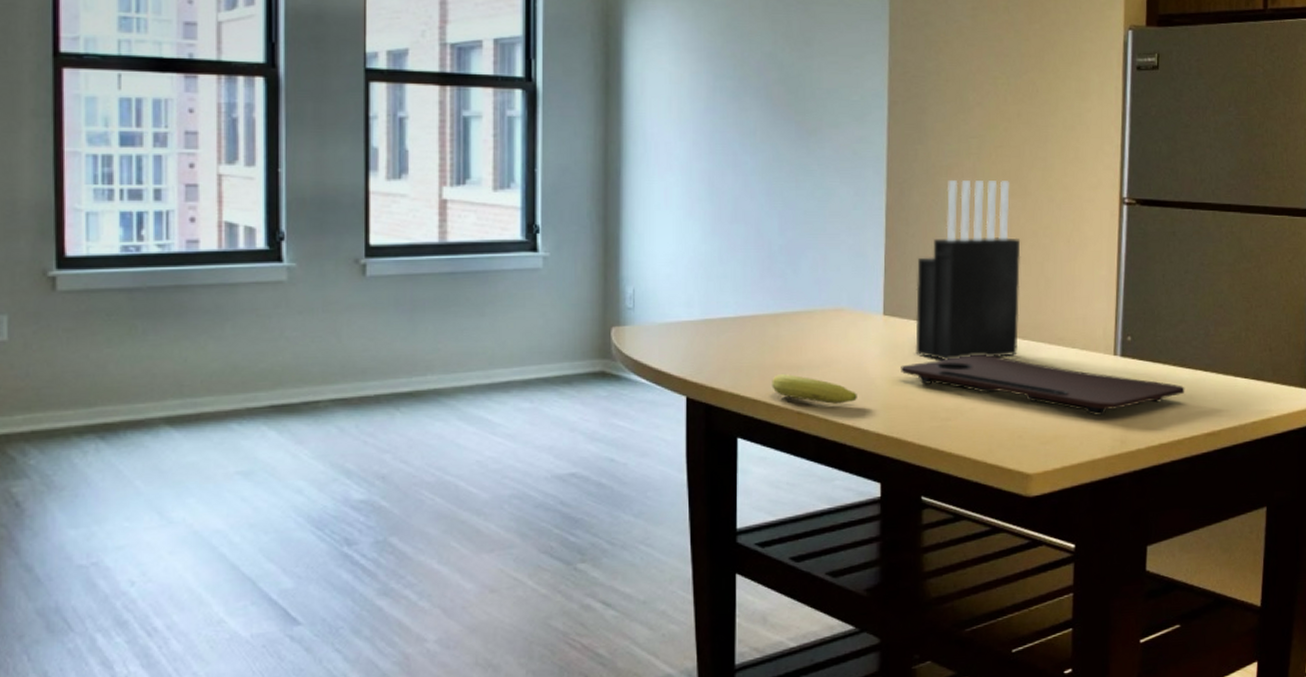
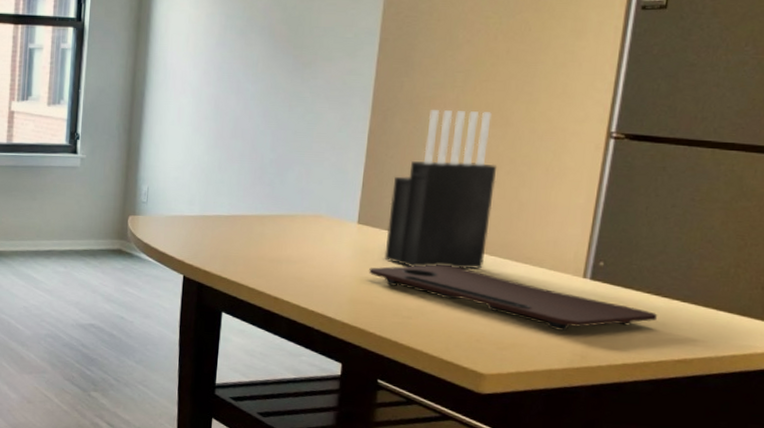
fruit: present [772,373,857,404] -> none [254,264,328,294]

